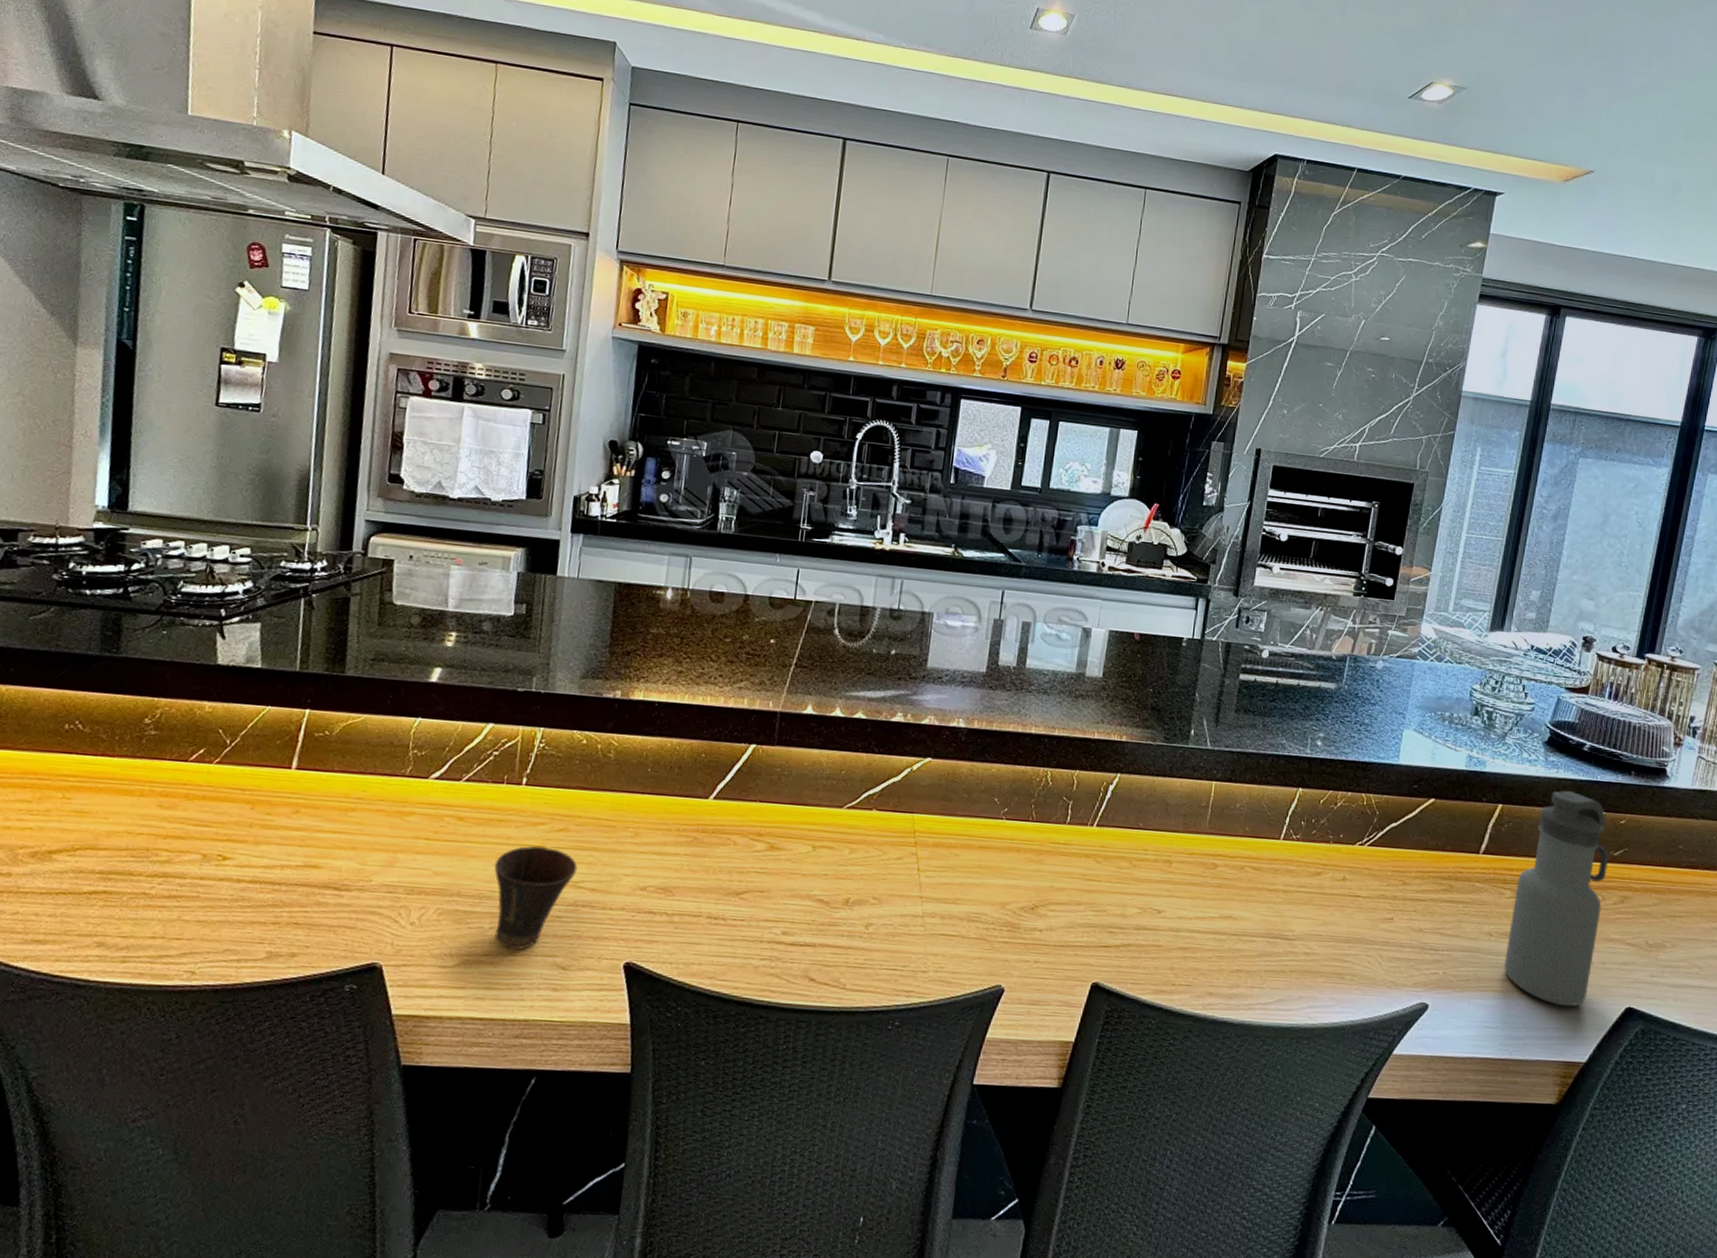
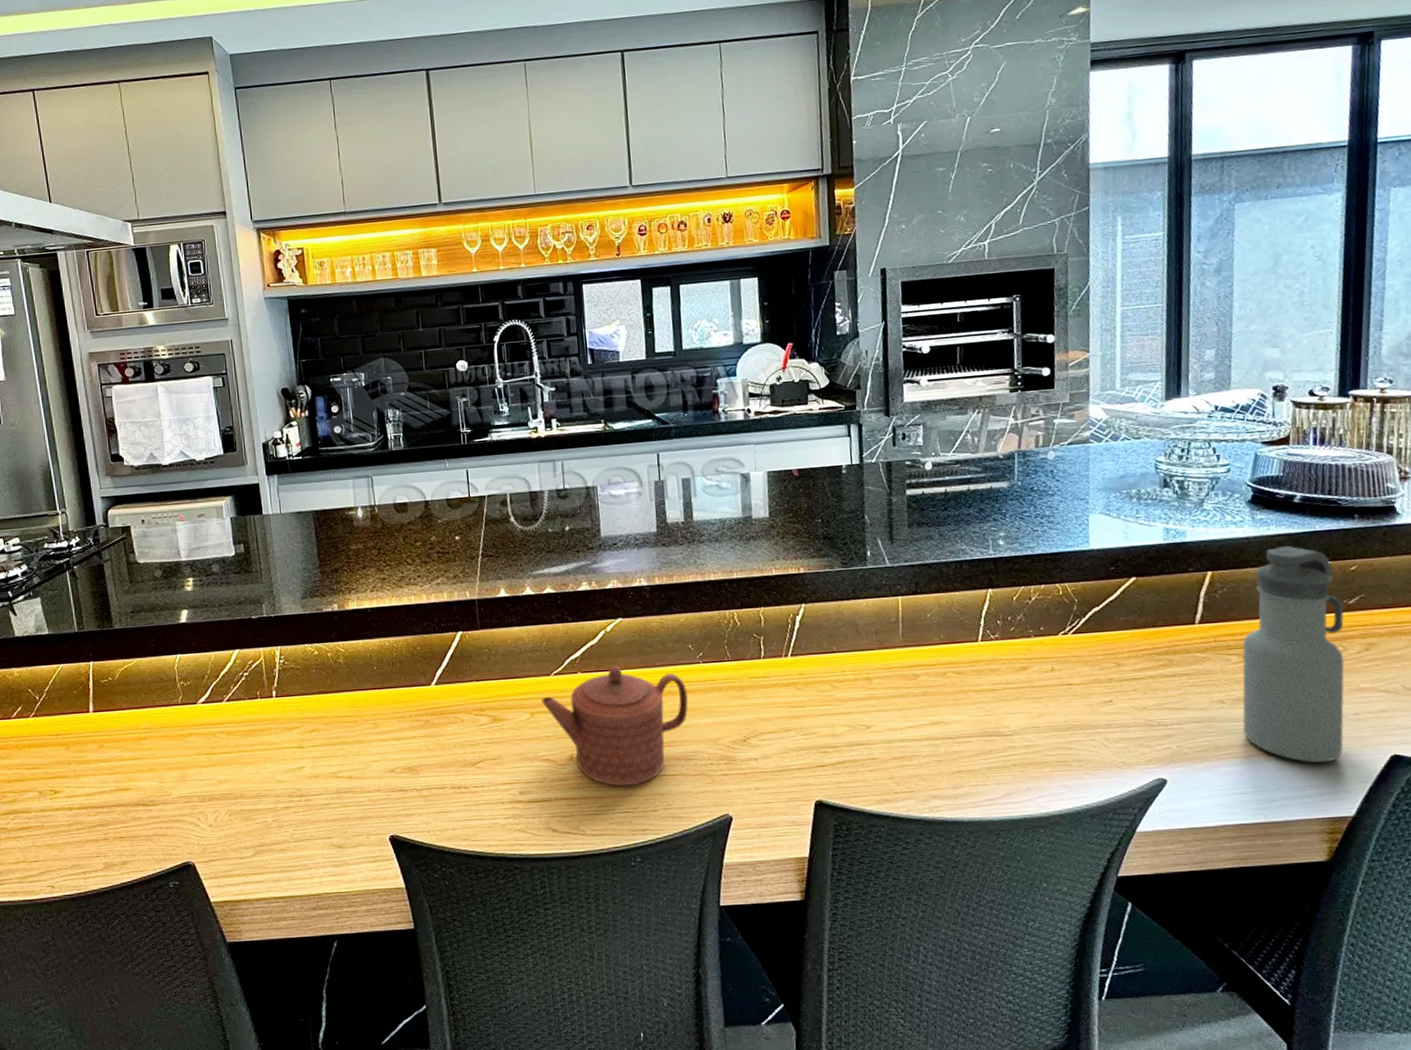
cup: present [494,845,578,950] -> none [265,746,333,837]
teapot: none [826,807,984,941] -> present [540,665,688,786]

